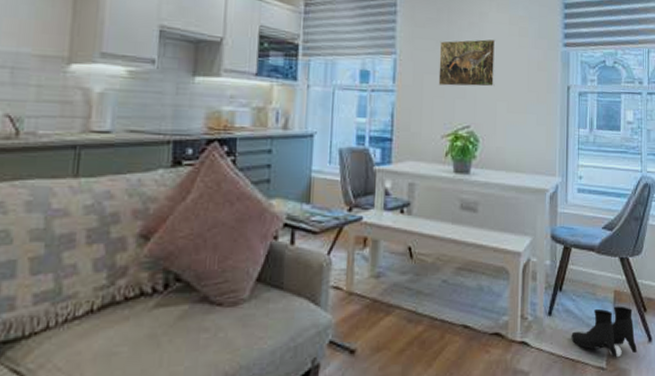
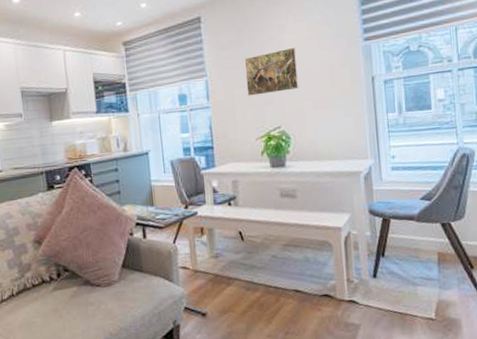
boots: present [571,306,637,358] -> none [397,265,466,310]

